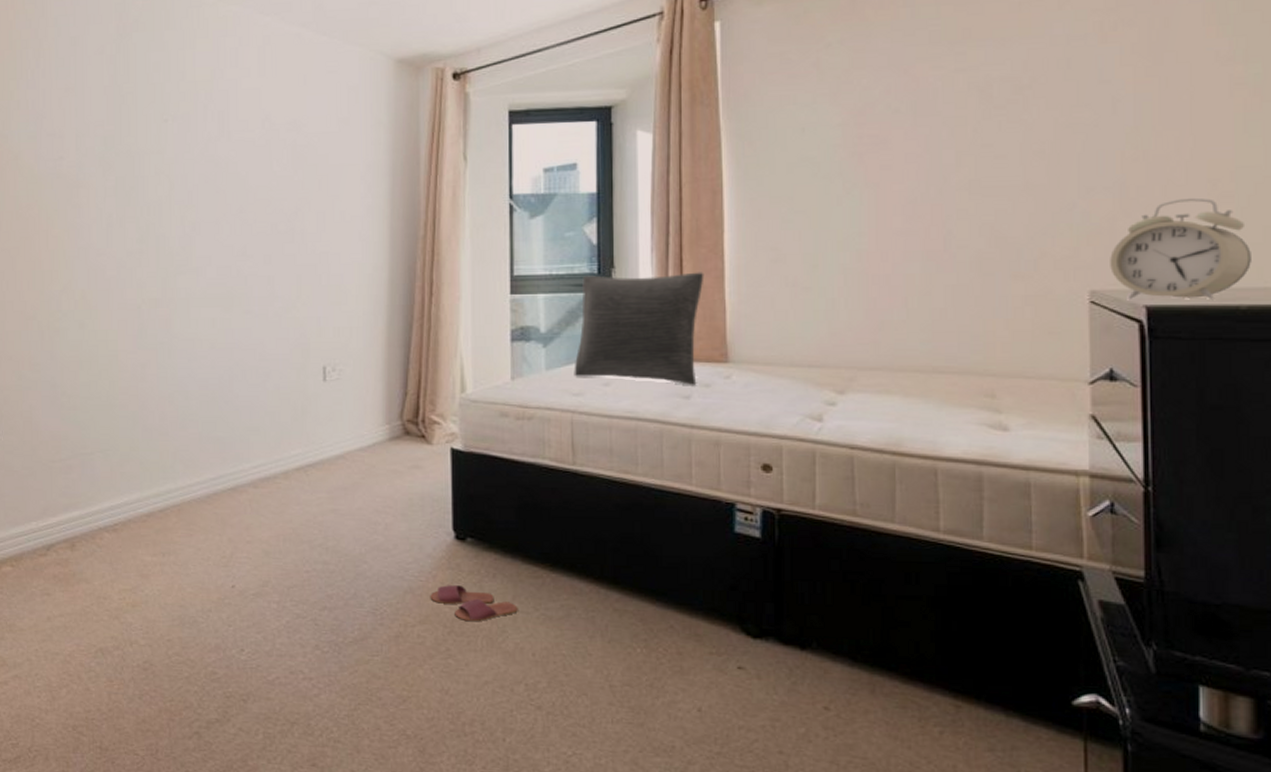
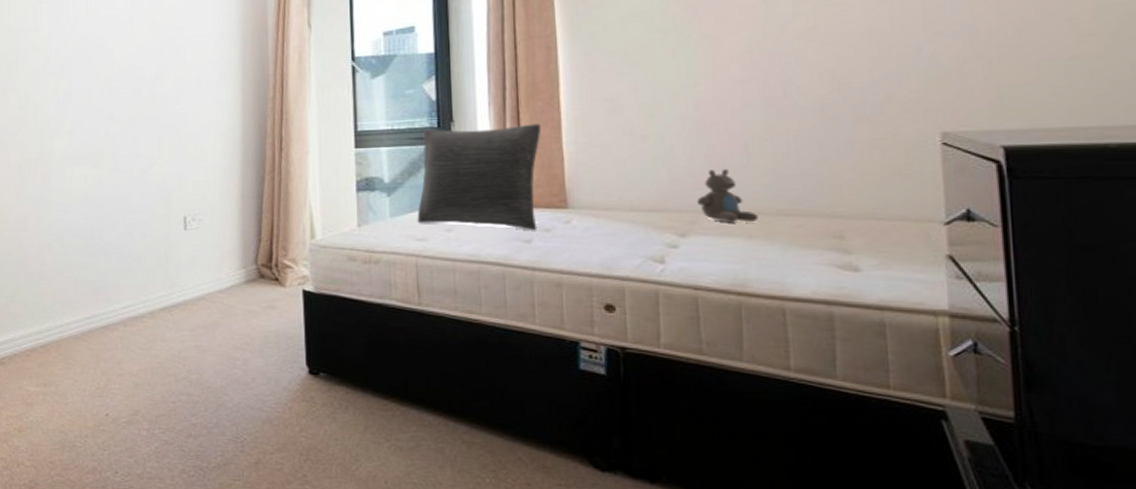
slippers: present [430,585,518,621] -> none [286,416,370,450]
stuffed animal: none [855,324,915,380] -> present [696,169,758,223]
alarm clock: present [1110,197,1251,301] -> none [962,37,1120,140]

